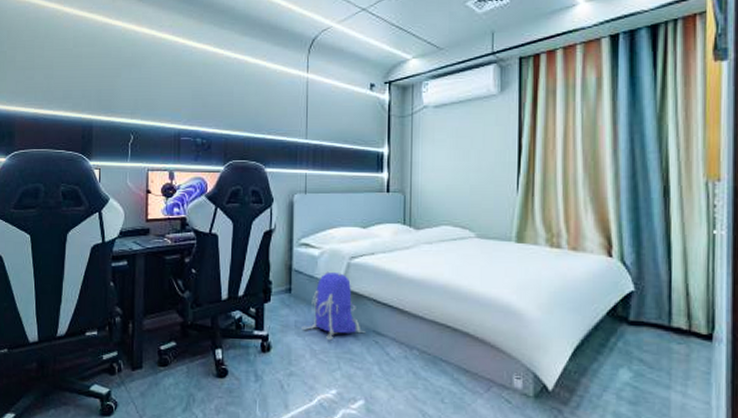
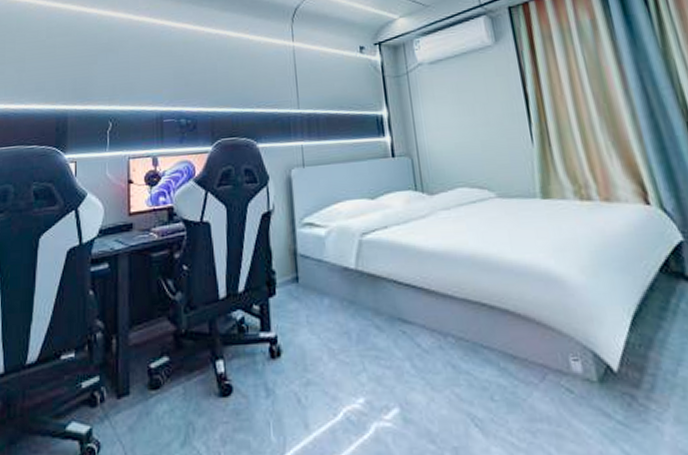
backpack: present [301,271,366,341] -> none [315,252,390,336]

